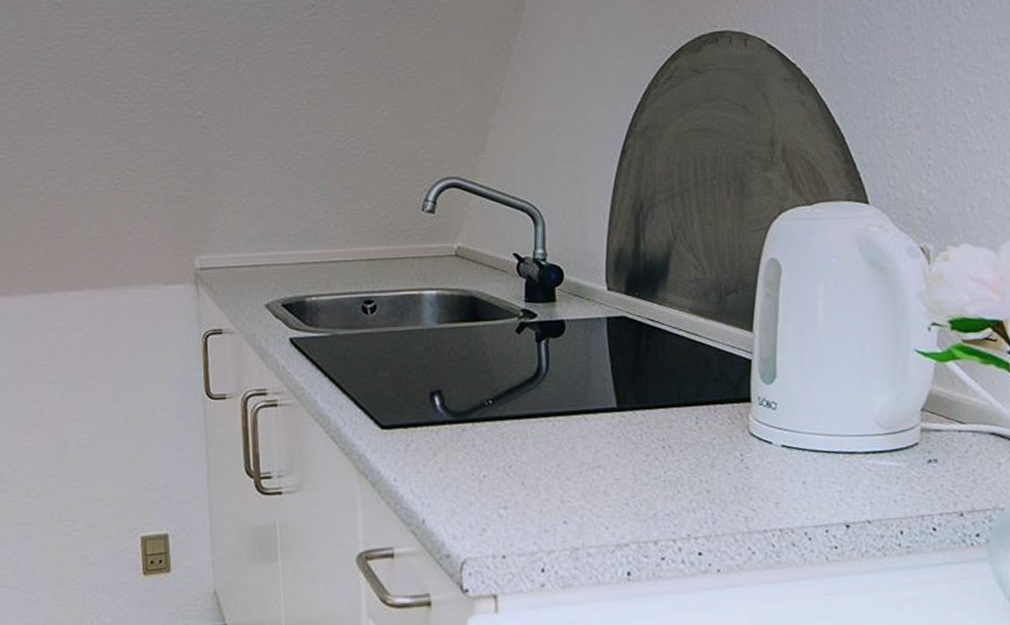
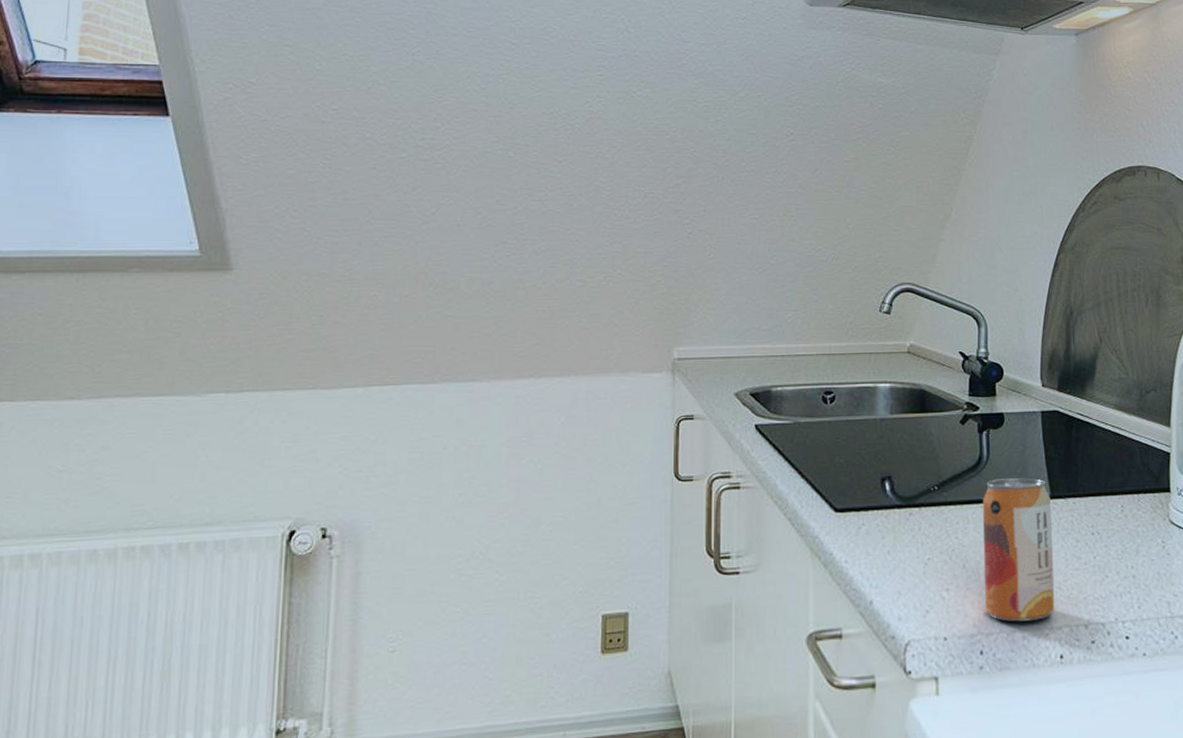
beverage can: none [541,389,622,539] -> present [982,478,1055,622]

